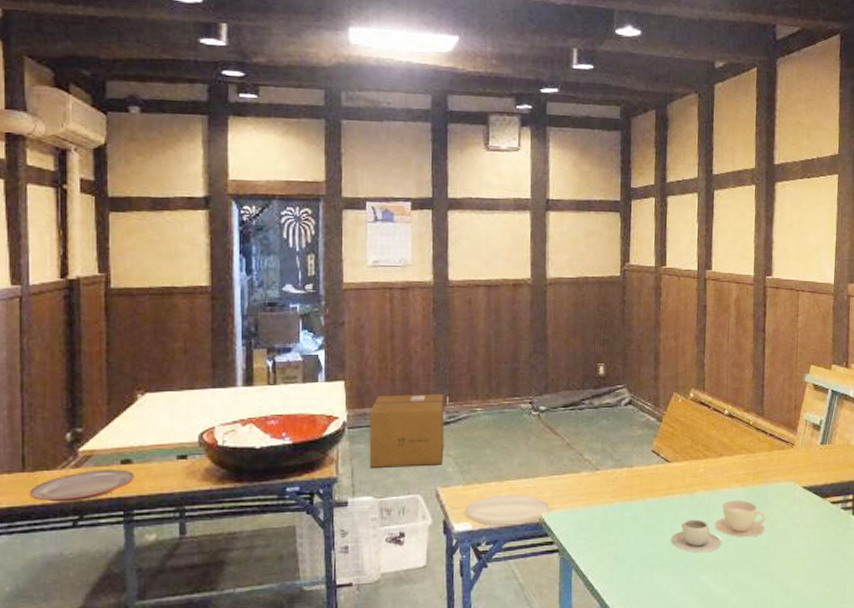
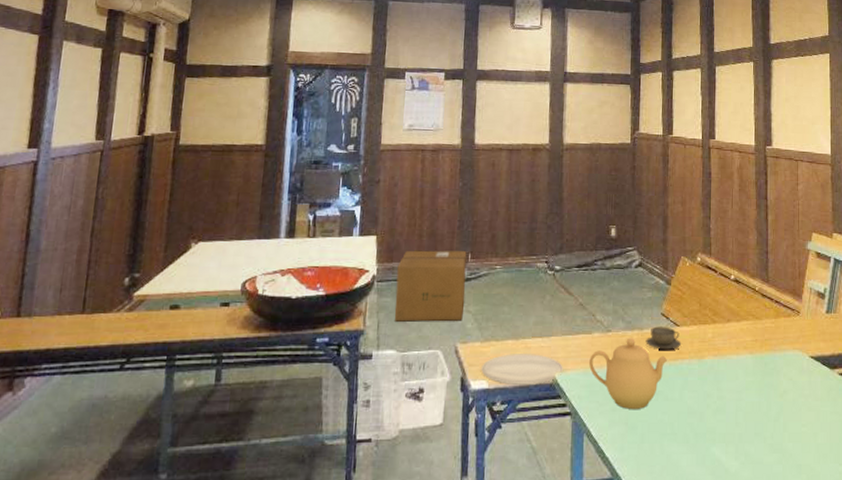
plate: present [29,469,134,502] -> none [85,314,181,345]
teapot: none [577,475,657,544] -> present [589,338,667,409]
teacup: none [635,463,673,486] -> present [645,326,682,350]
teacup: present [670,519,722,553] -> none [680,387,732,422]
teacup: present [714,500,766,538] -> none [724,367,775,408]

